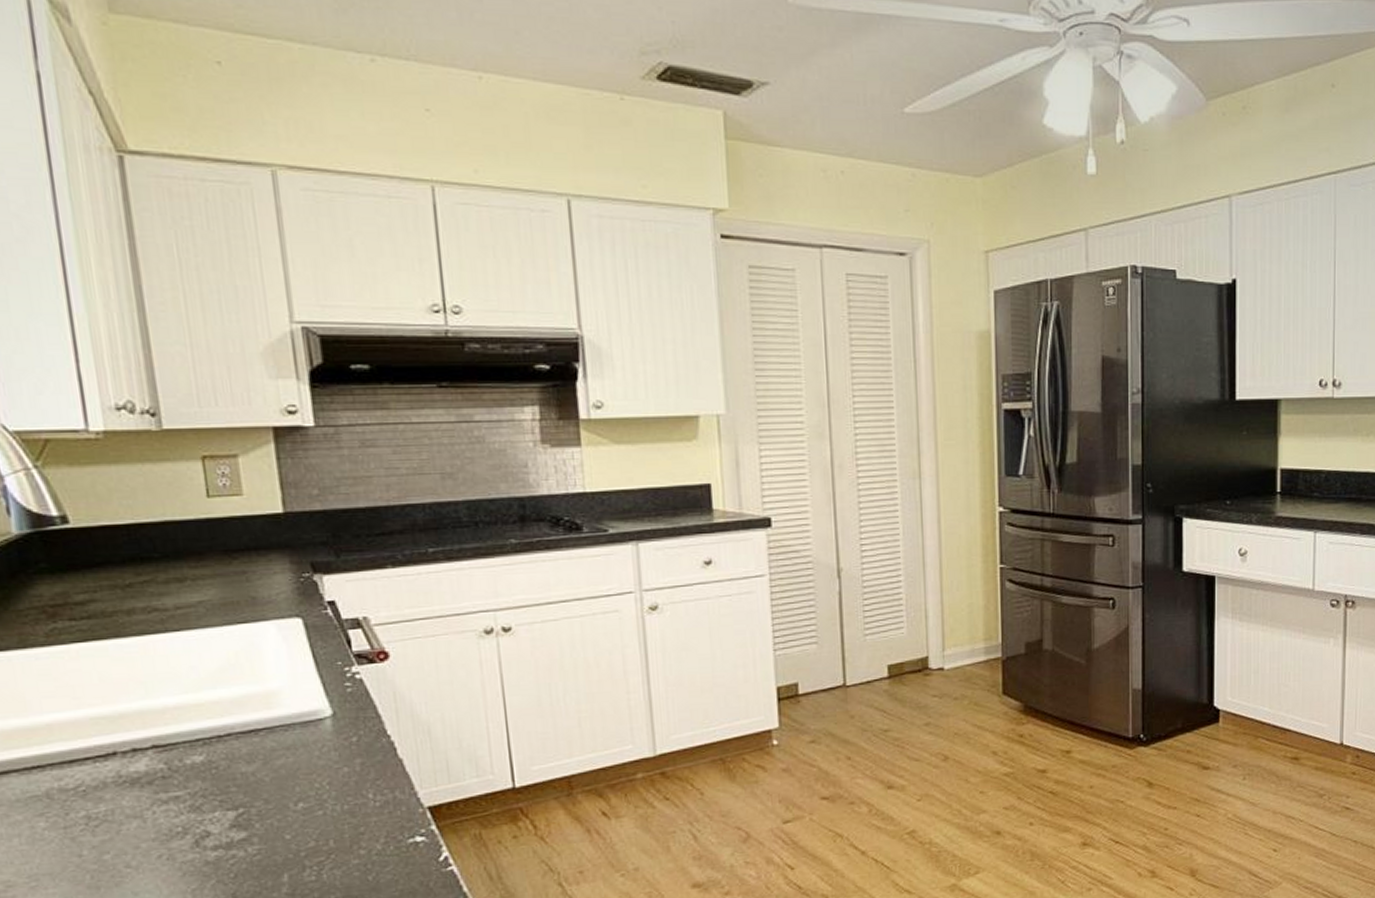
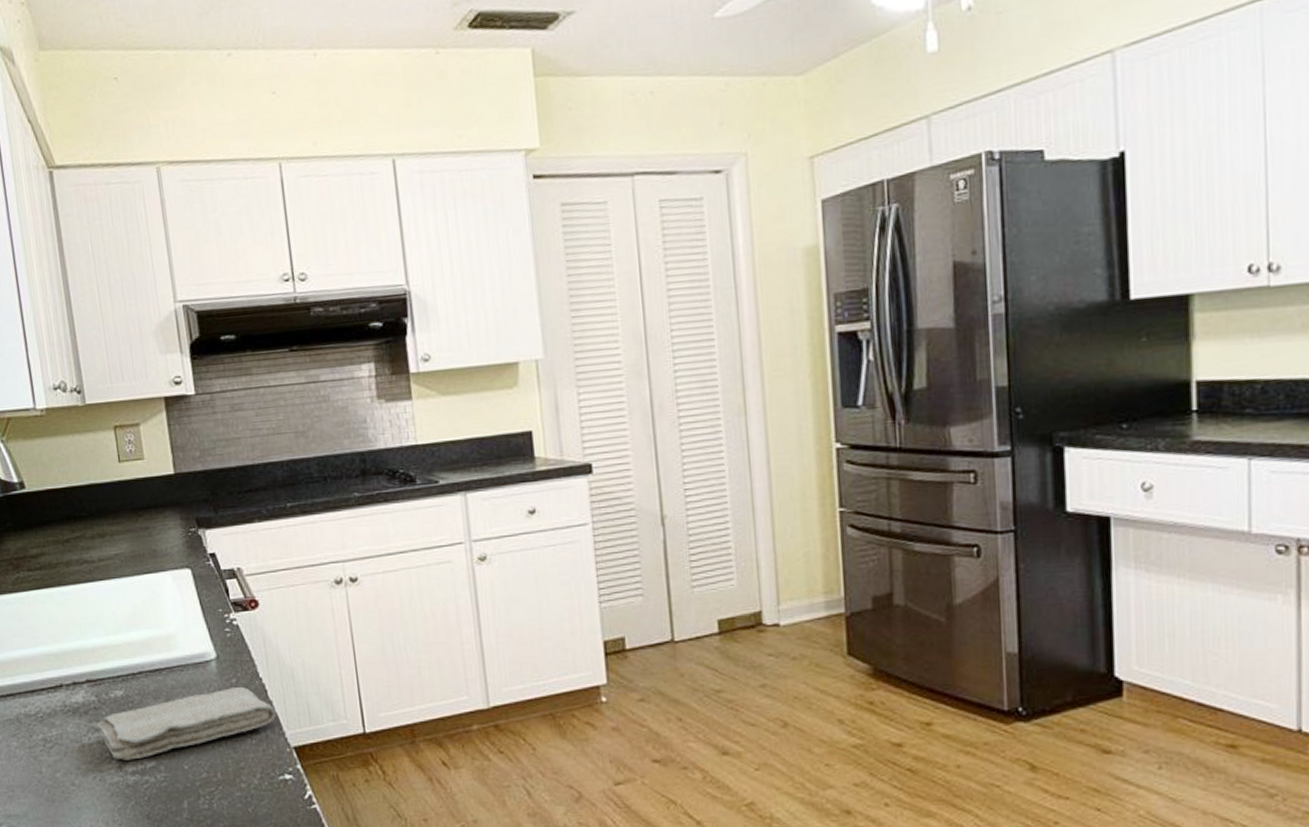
washcloth: none [165,745,408,835] -> present [97,686,277,760]

